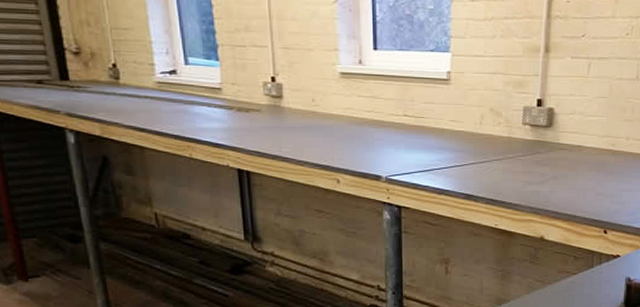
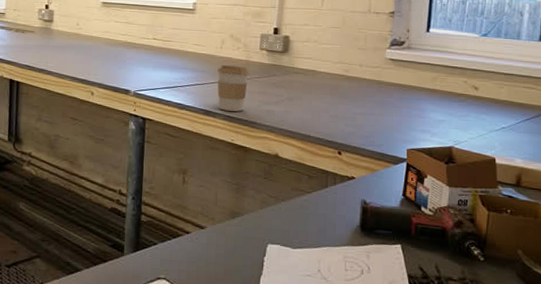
coffee cup: none [477,143,512,194] -> present [217,65,250,112]

